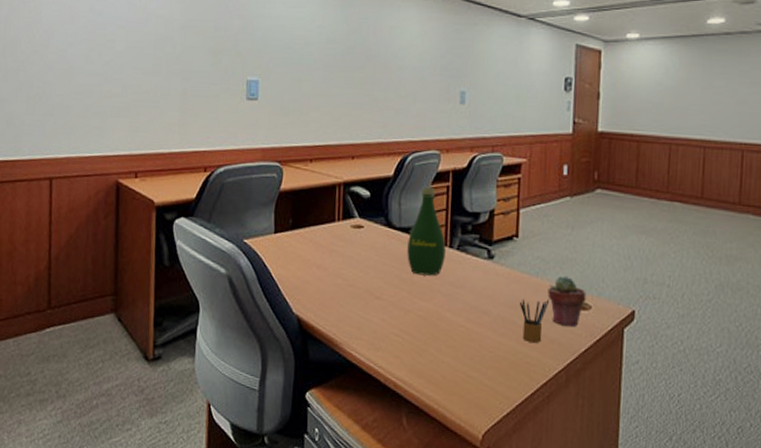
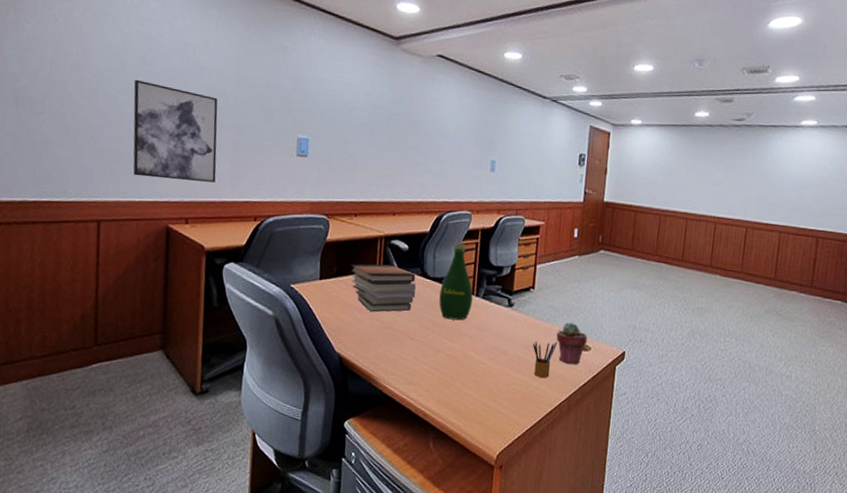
wall art: none [82,31,165,133] -> present [133,79,218,183]
book stack: none [307,214,381,269] -> present [351,264,416,312]

